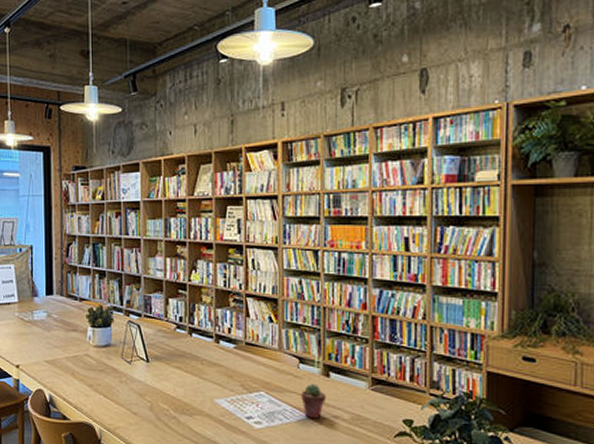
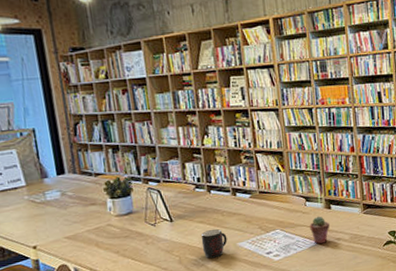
mug: none [176,377,204,412] -> present [201,228,228,259]

